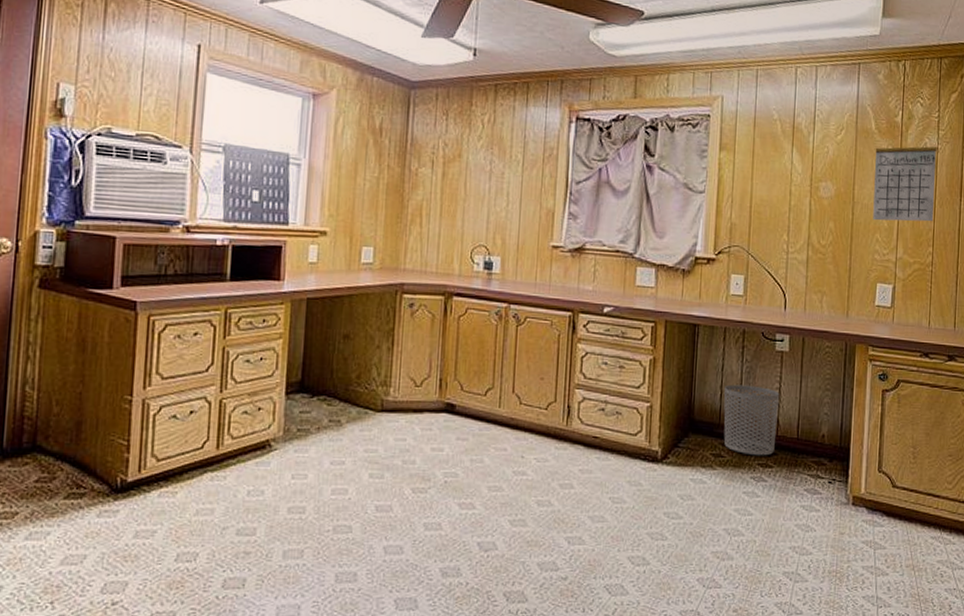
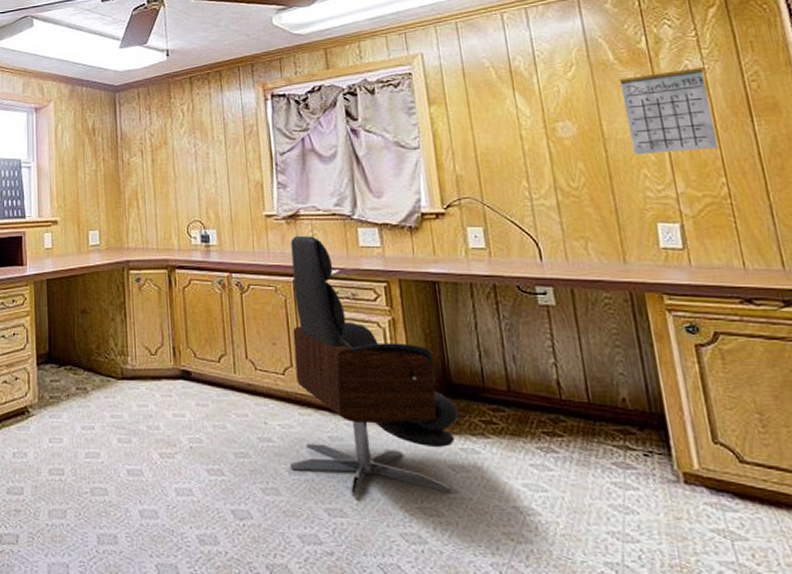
office chair: none [539,271,695,525] -> present [289,236,459,497]
waste bin: present [723,384,780,456] -> none [481,344,561,423]

